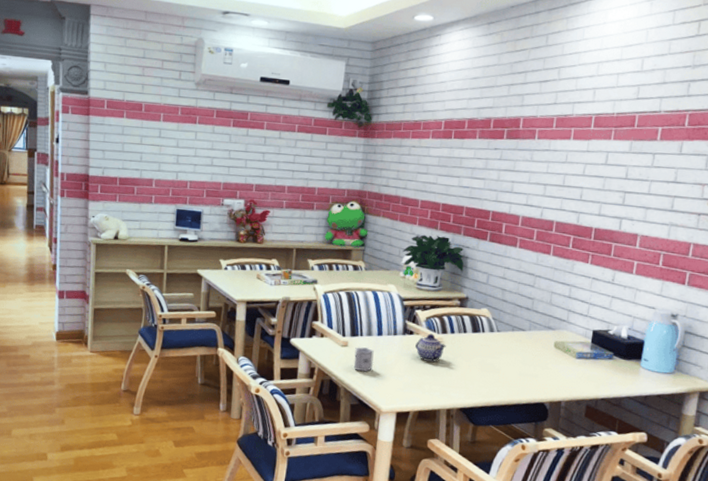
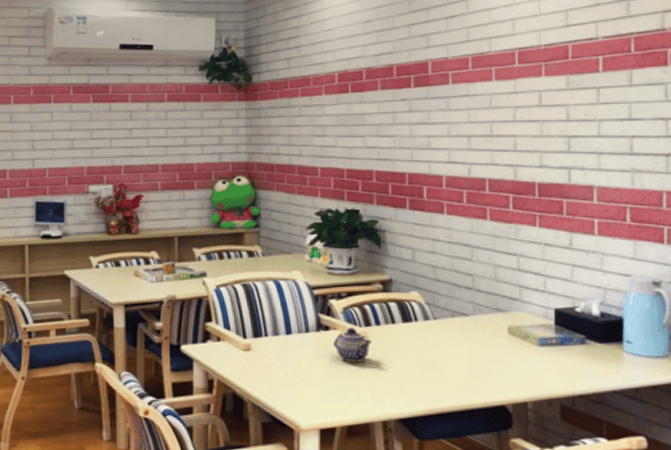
cup: present [353,347,374,372] -> none [260,350,285,381]

